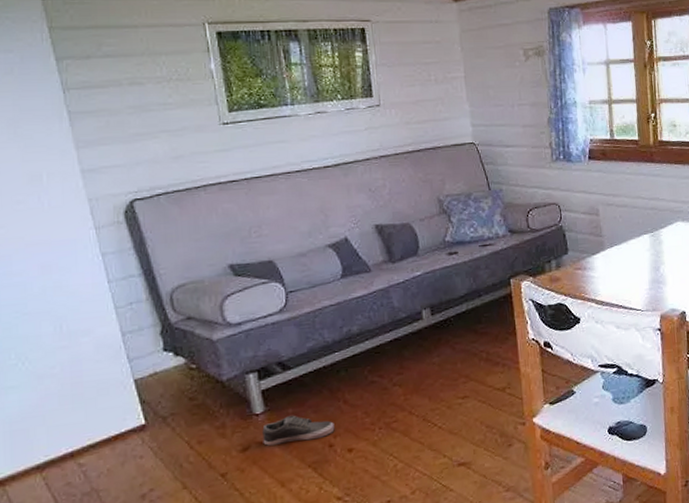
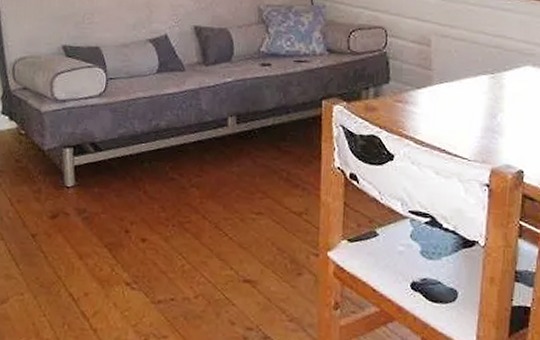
shoe: present [262,415,335,446] -> none [69,194,133,223]

